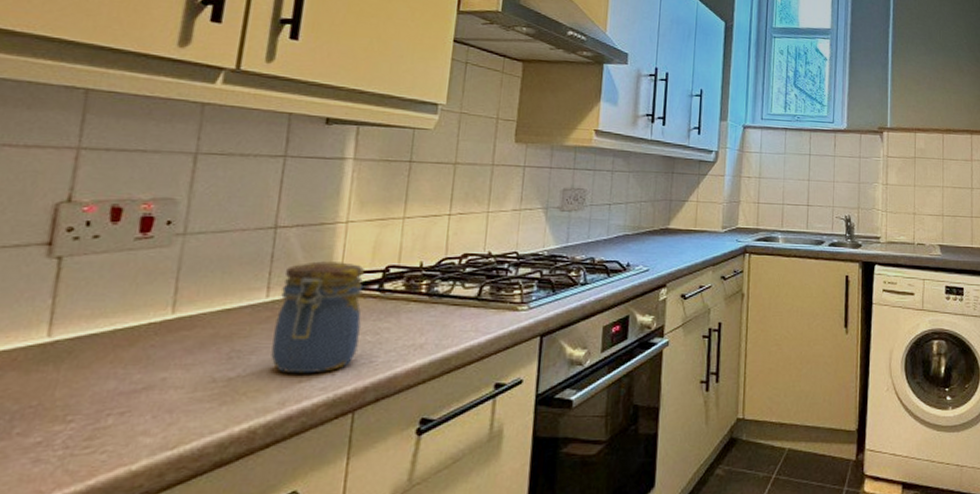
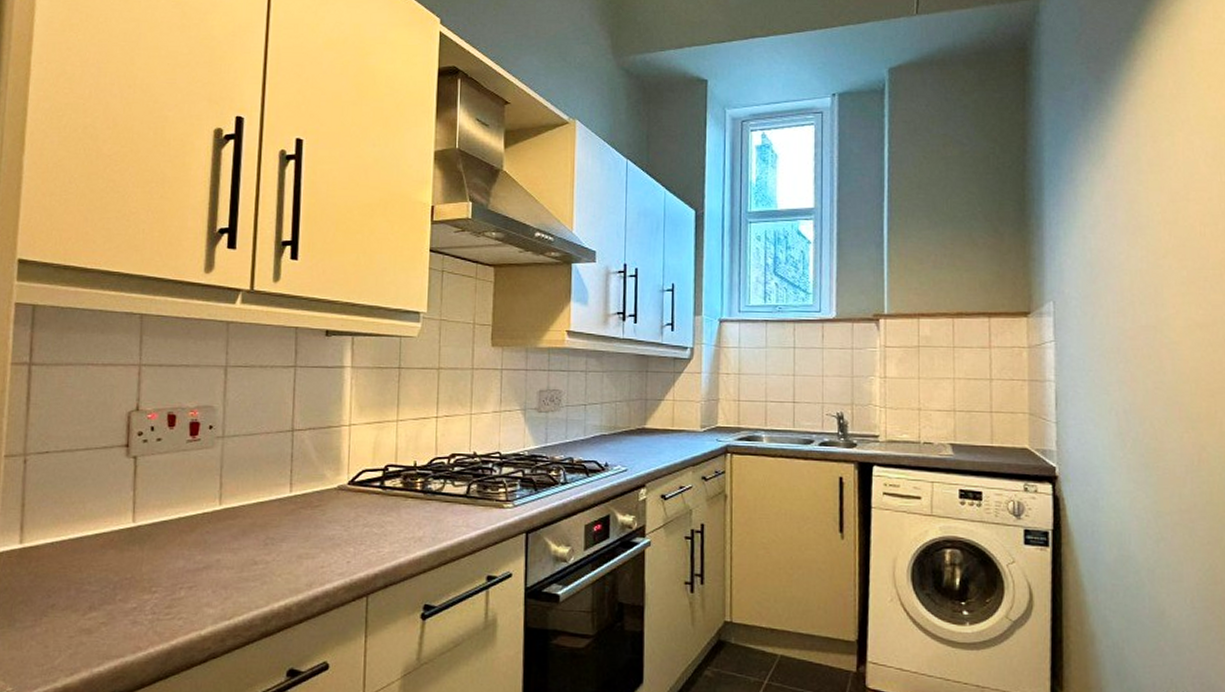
jar: present [271,261,364,374] -> none [297,461,368,561]

